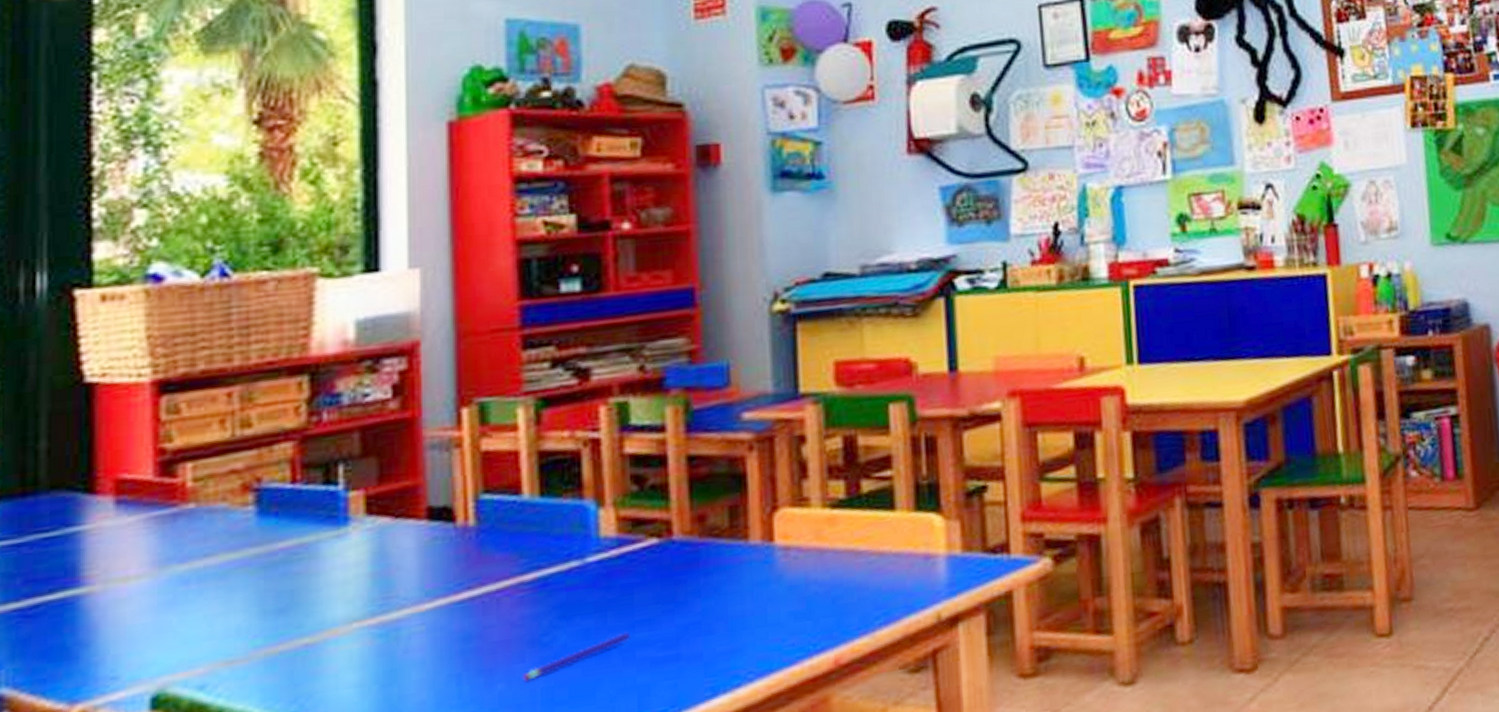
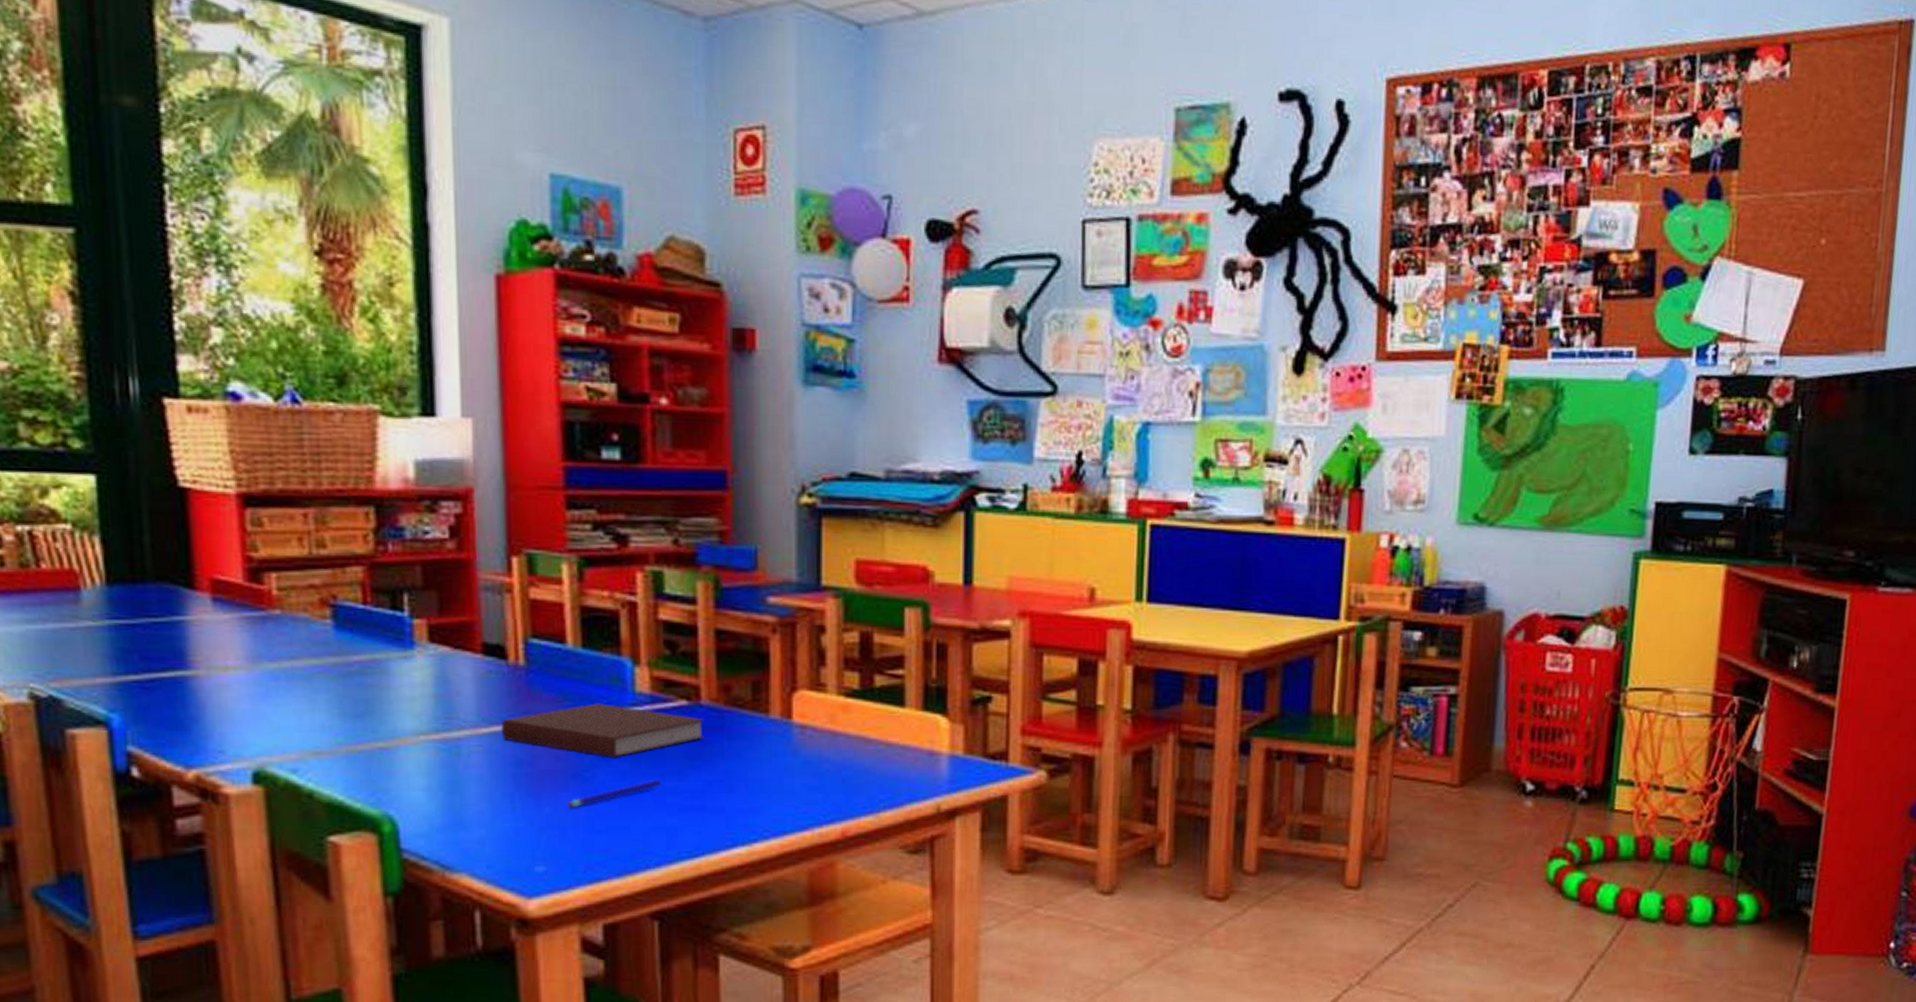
notebook: none [448,555,679,616] -> present [502,703,705,757]

